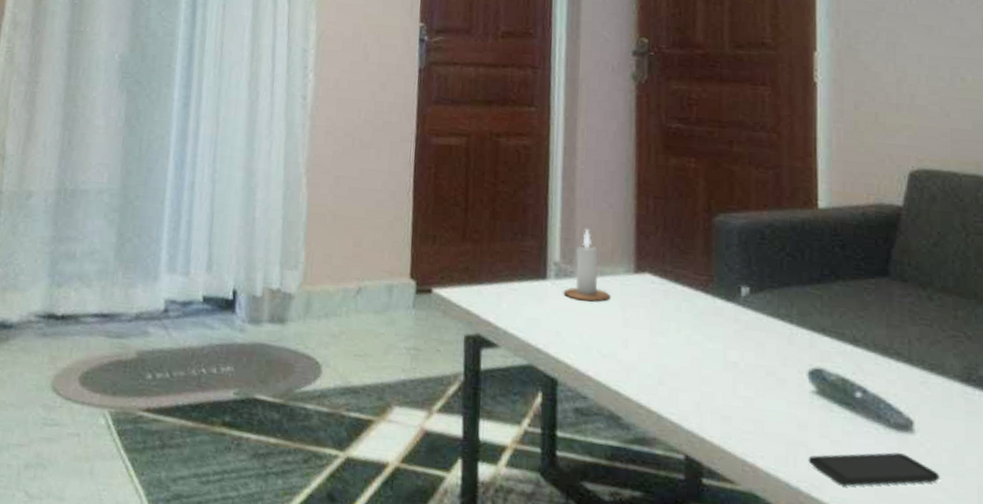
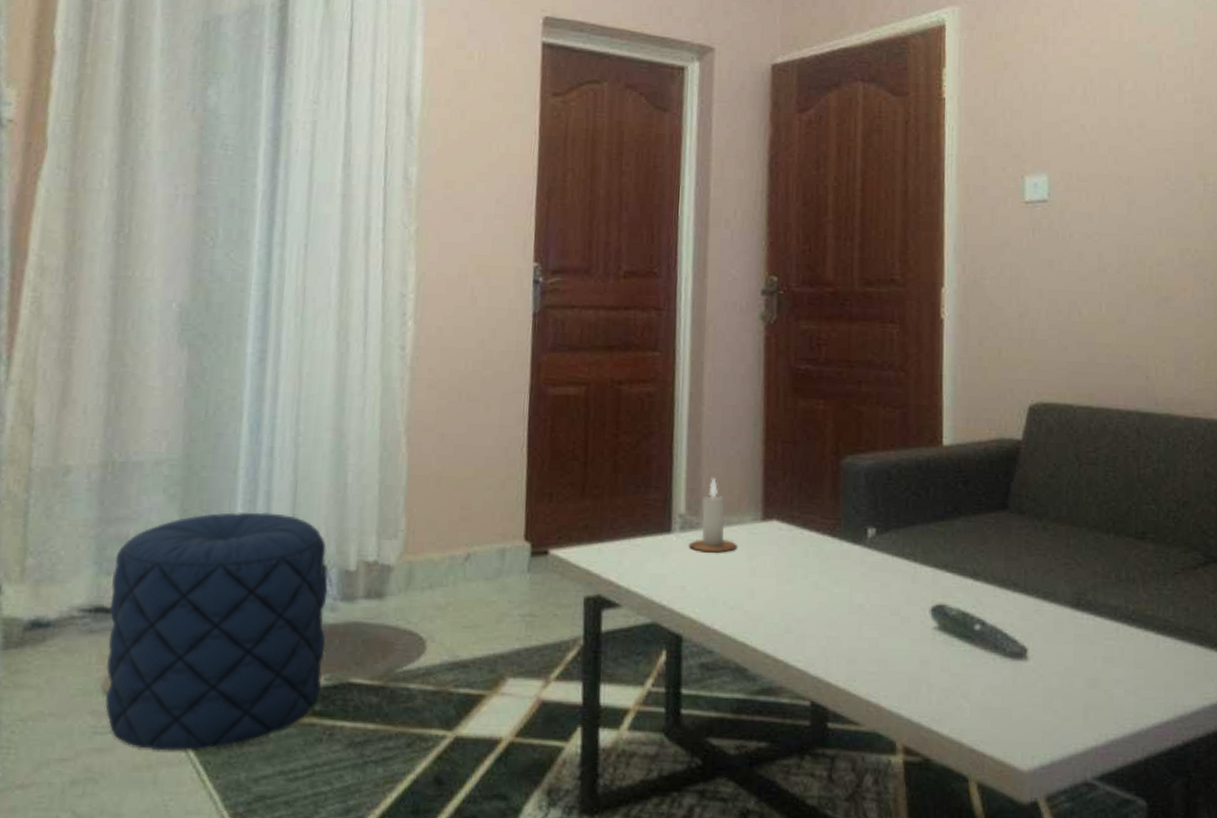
pouf: none [53,238,238,448] -> present [104,512,328,751]
mobile phone: present [808,452,940,486] -> none [929,680,1050,716]

